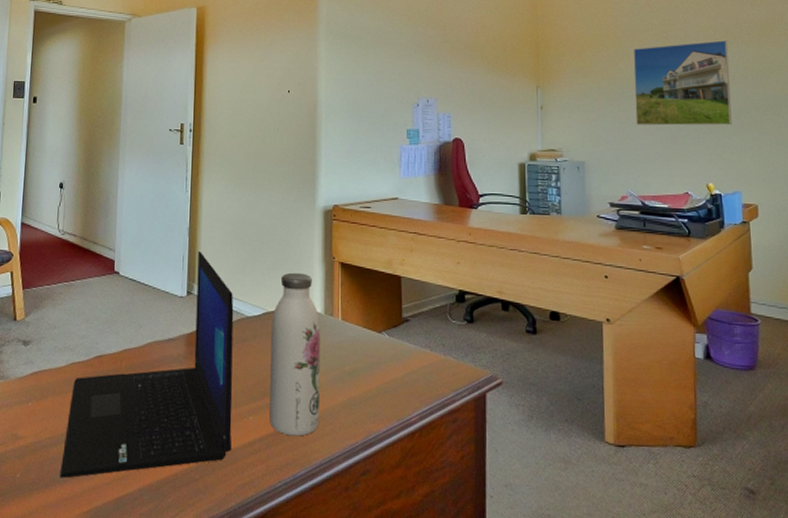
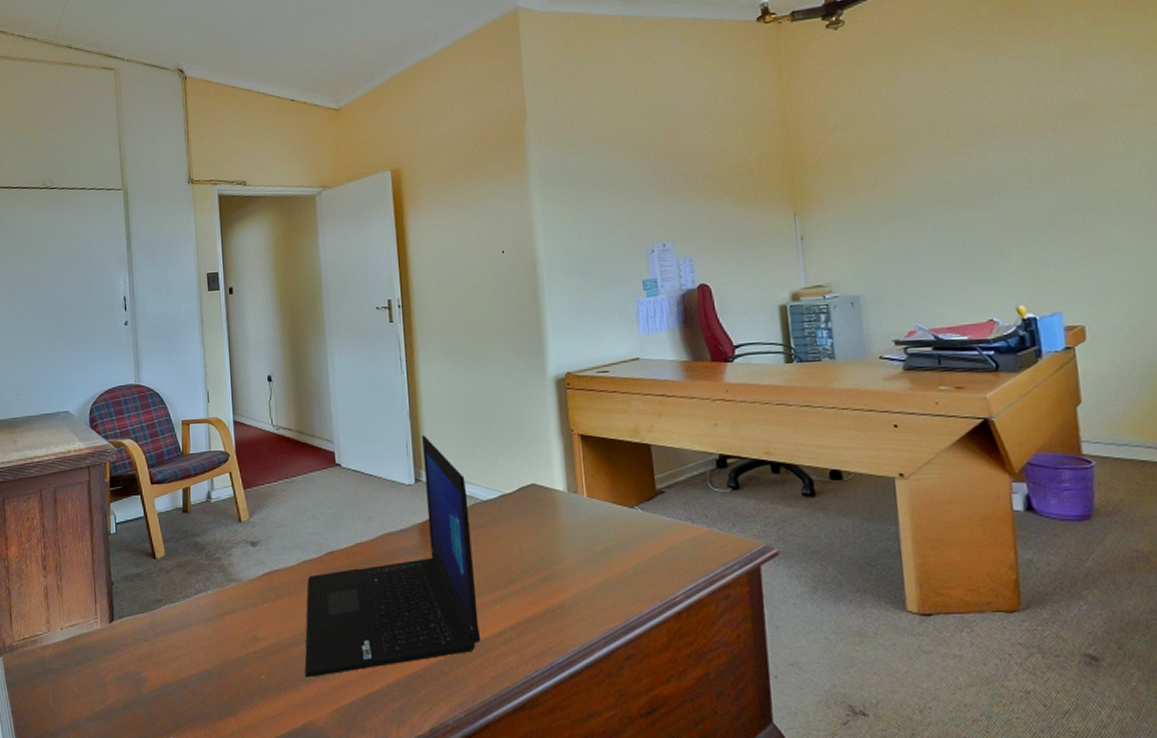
water bottle: present [269,272,320,437] -> none [509,449,573,623]
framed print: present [633,40,732,126] -> none [911,131,1046,246]

